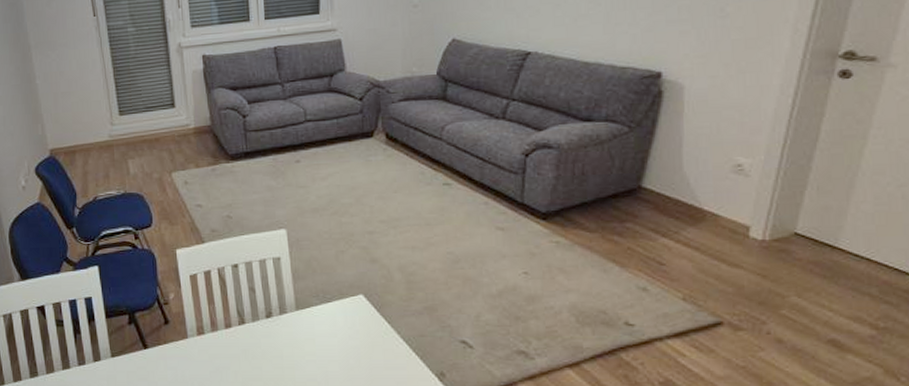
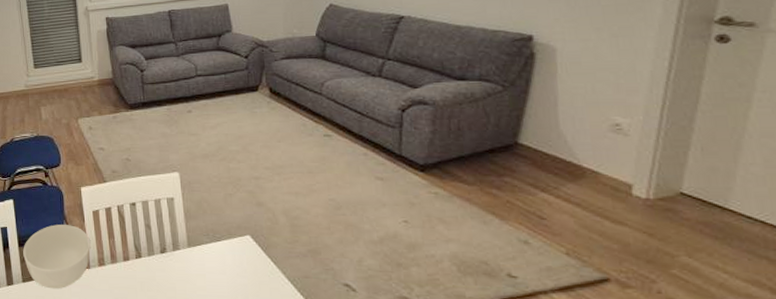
bowl: none [111,292,188,363] -> present [23,224,91,289]

